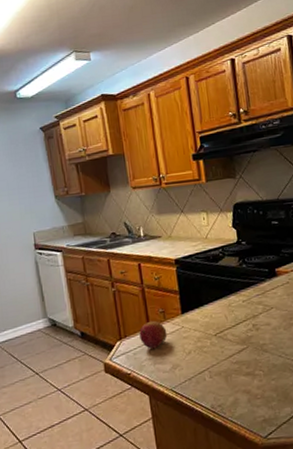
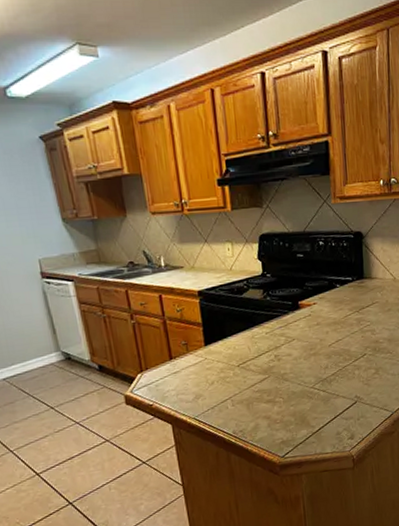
fruit: present [139,320,168,349] -> none [161,352,190,381]

